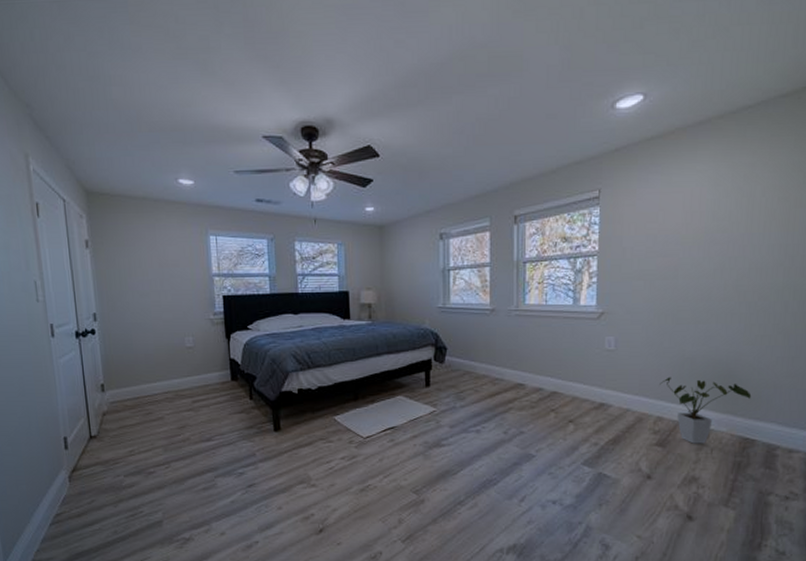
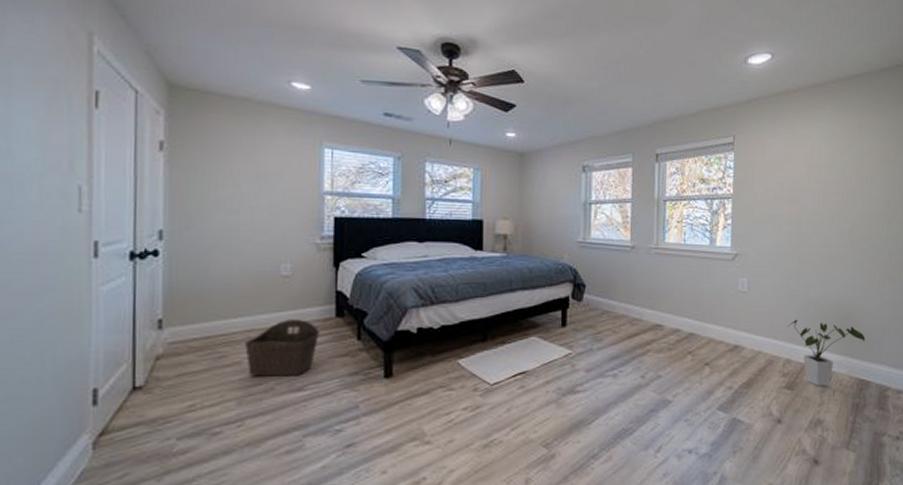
wicker basket: none [164,383,220,429] -> present [245,320,319,377]

